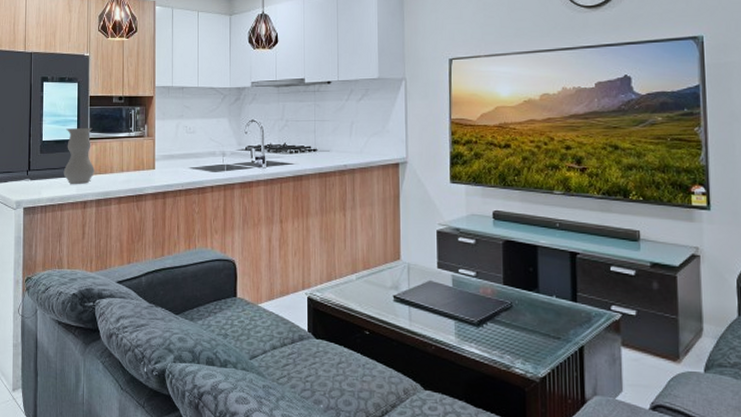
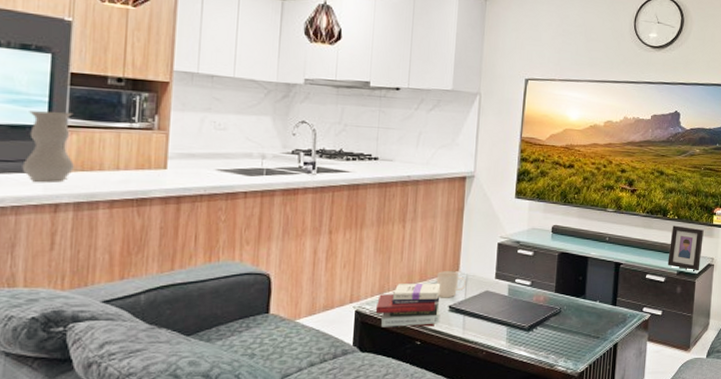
books: none [325,271,386,317] -> present [375,283,441,327]
mug: none [379,259,409,288] -> present [436,271,467,298]
picture frame: none [636,208,681,263] -> present [667,225,704,271]

